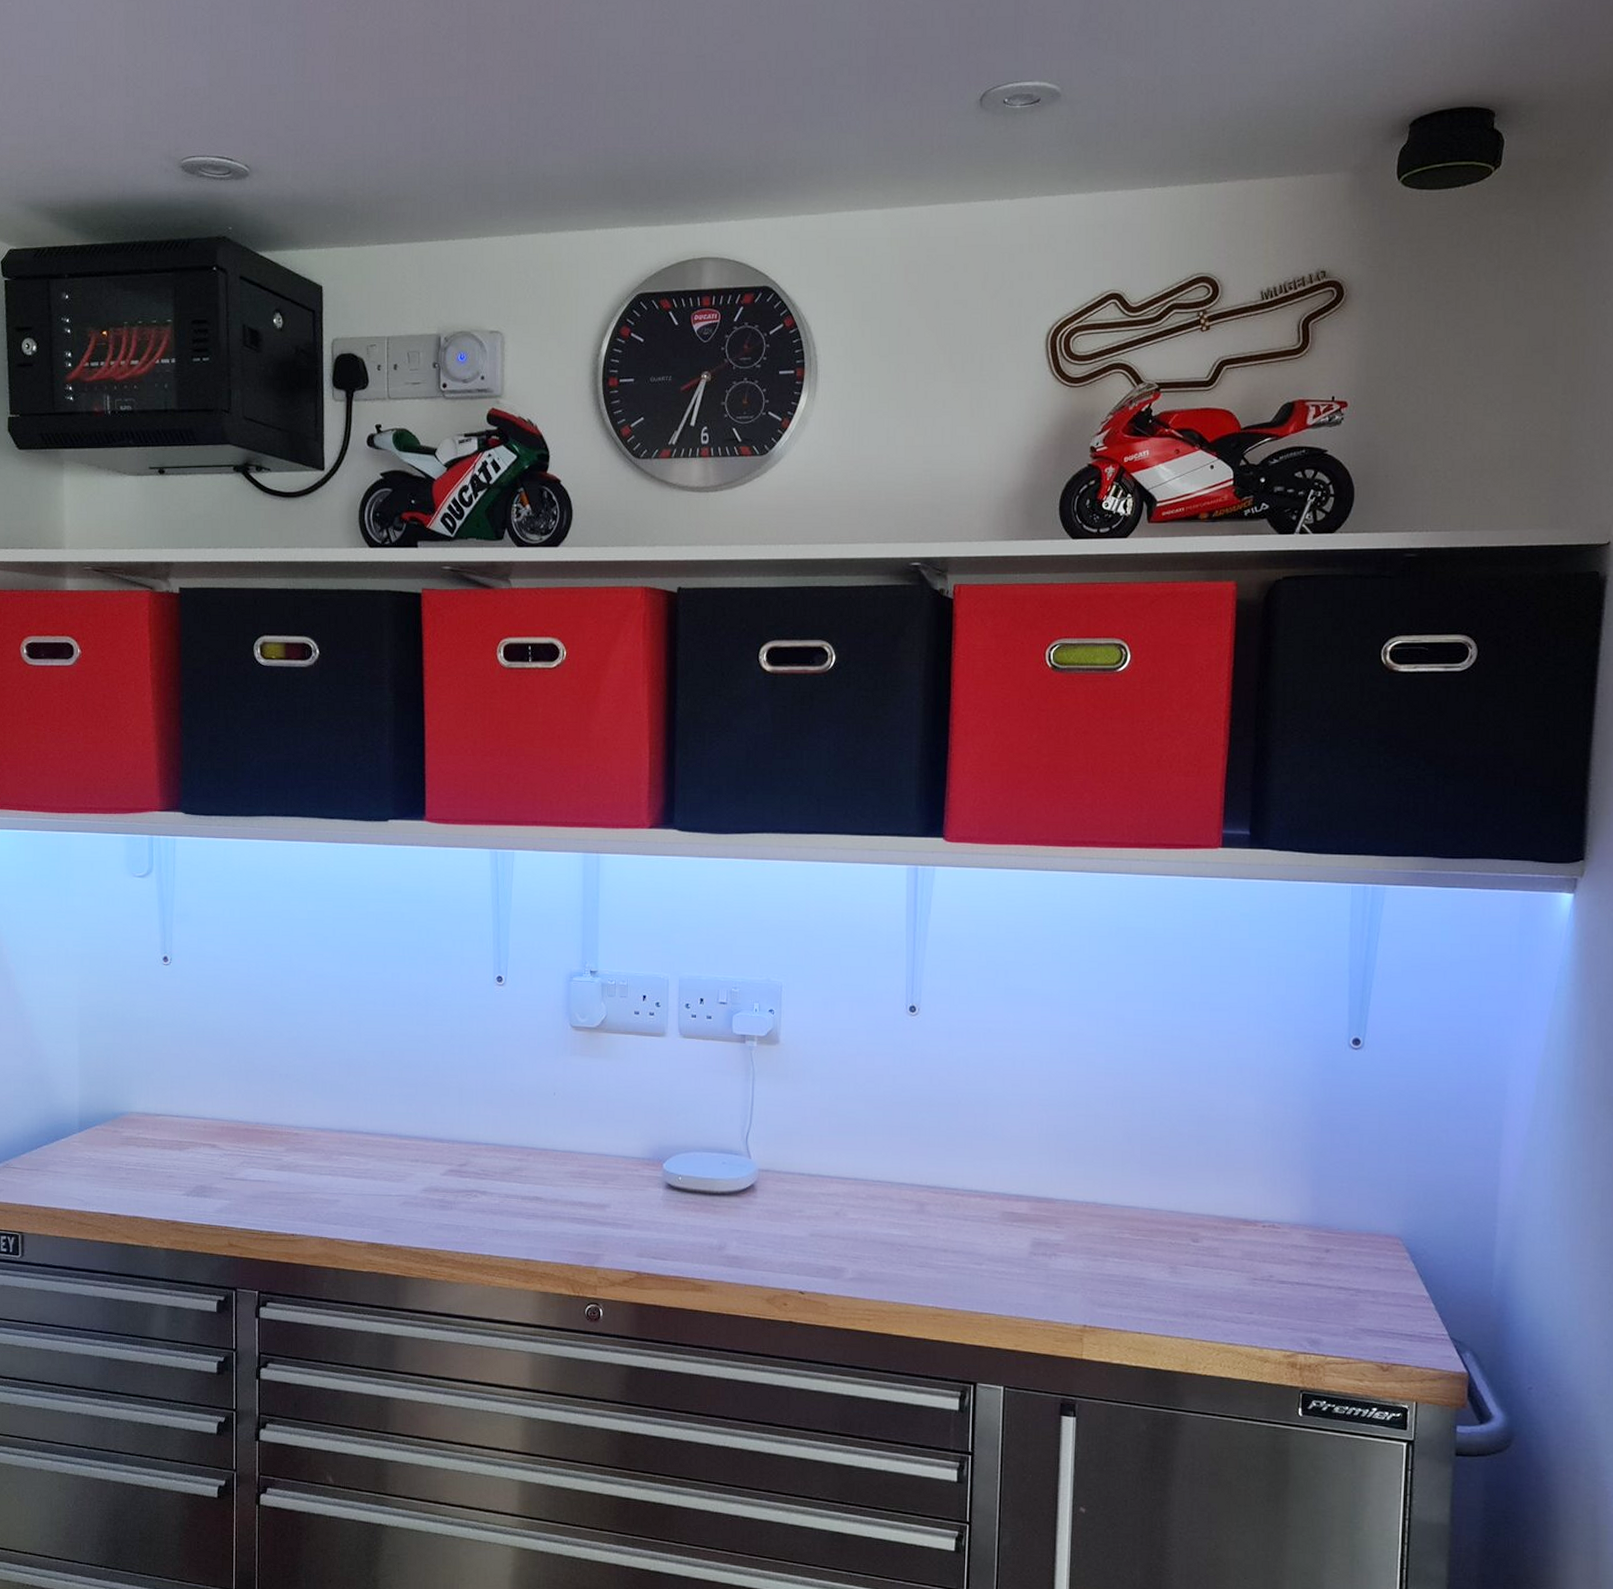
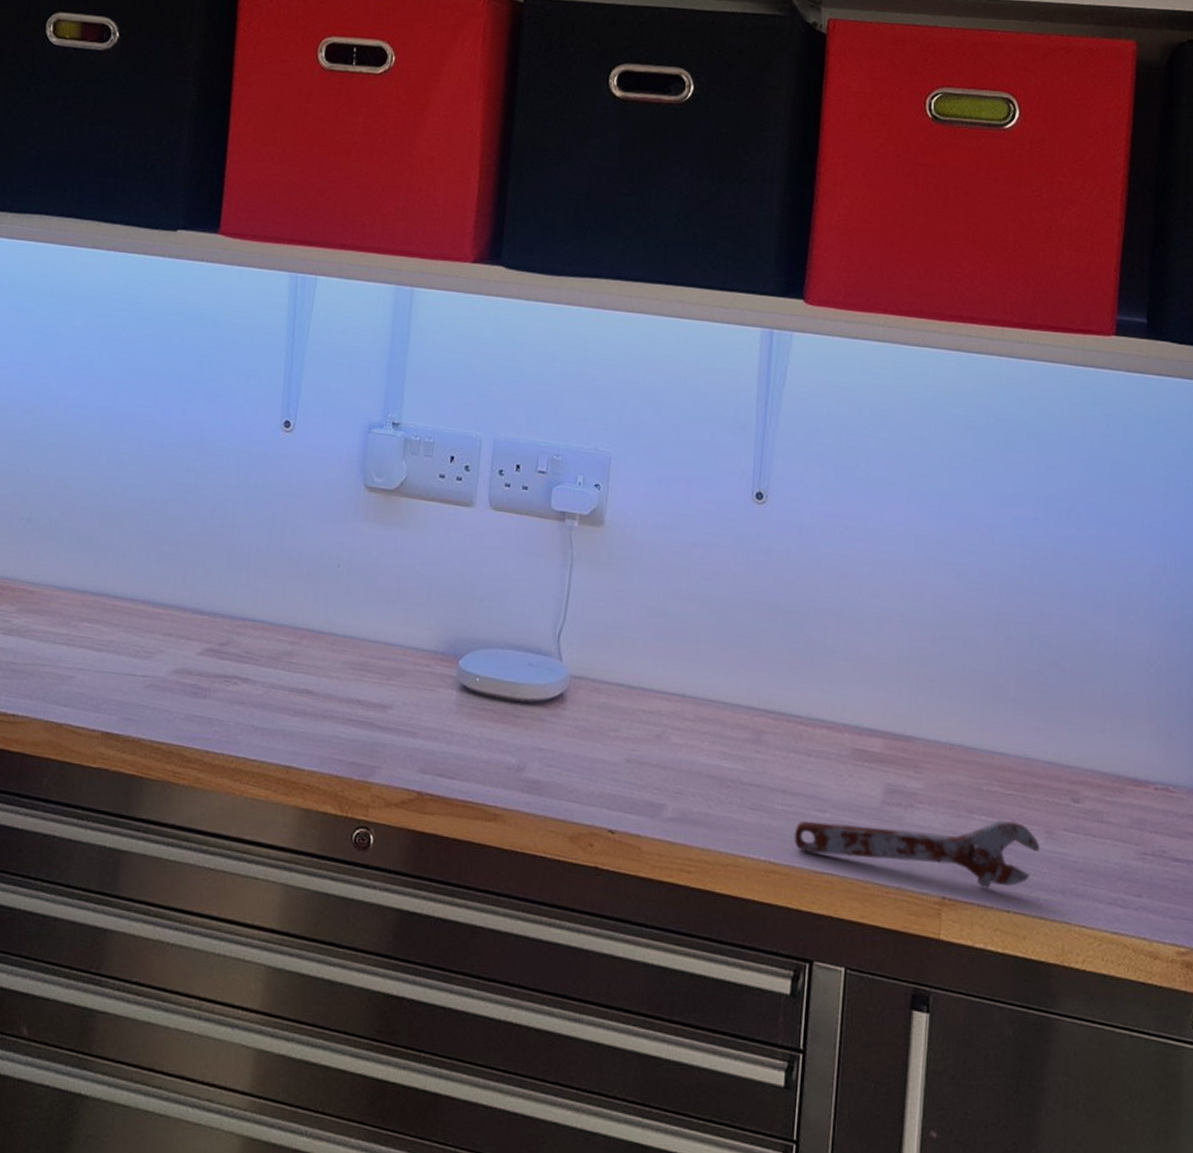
adjustable wrench: none [956,1260,1165,1316] -> present [794,820,1039,889]

